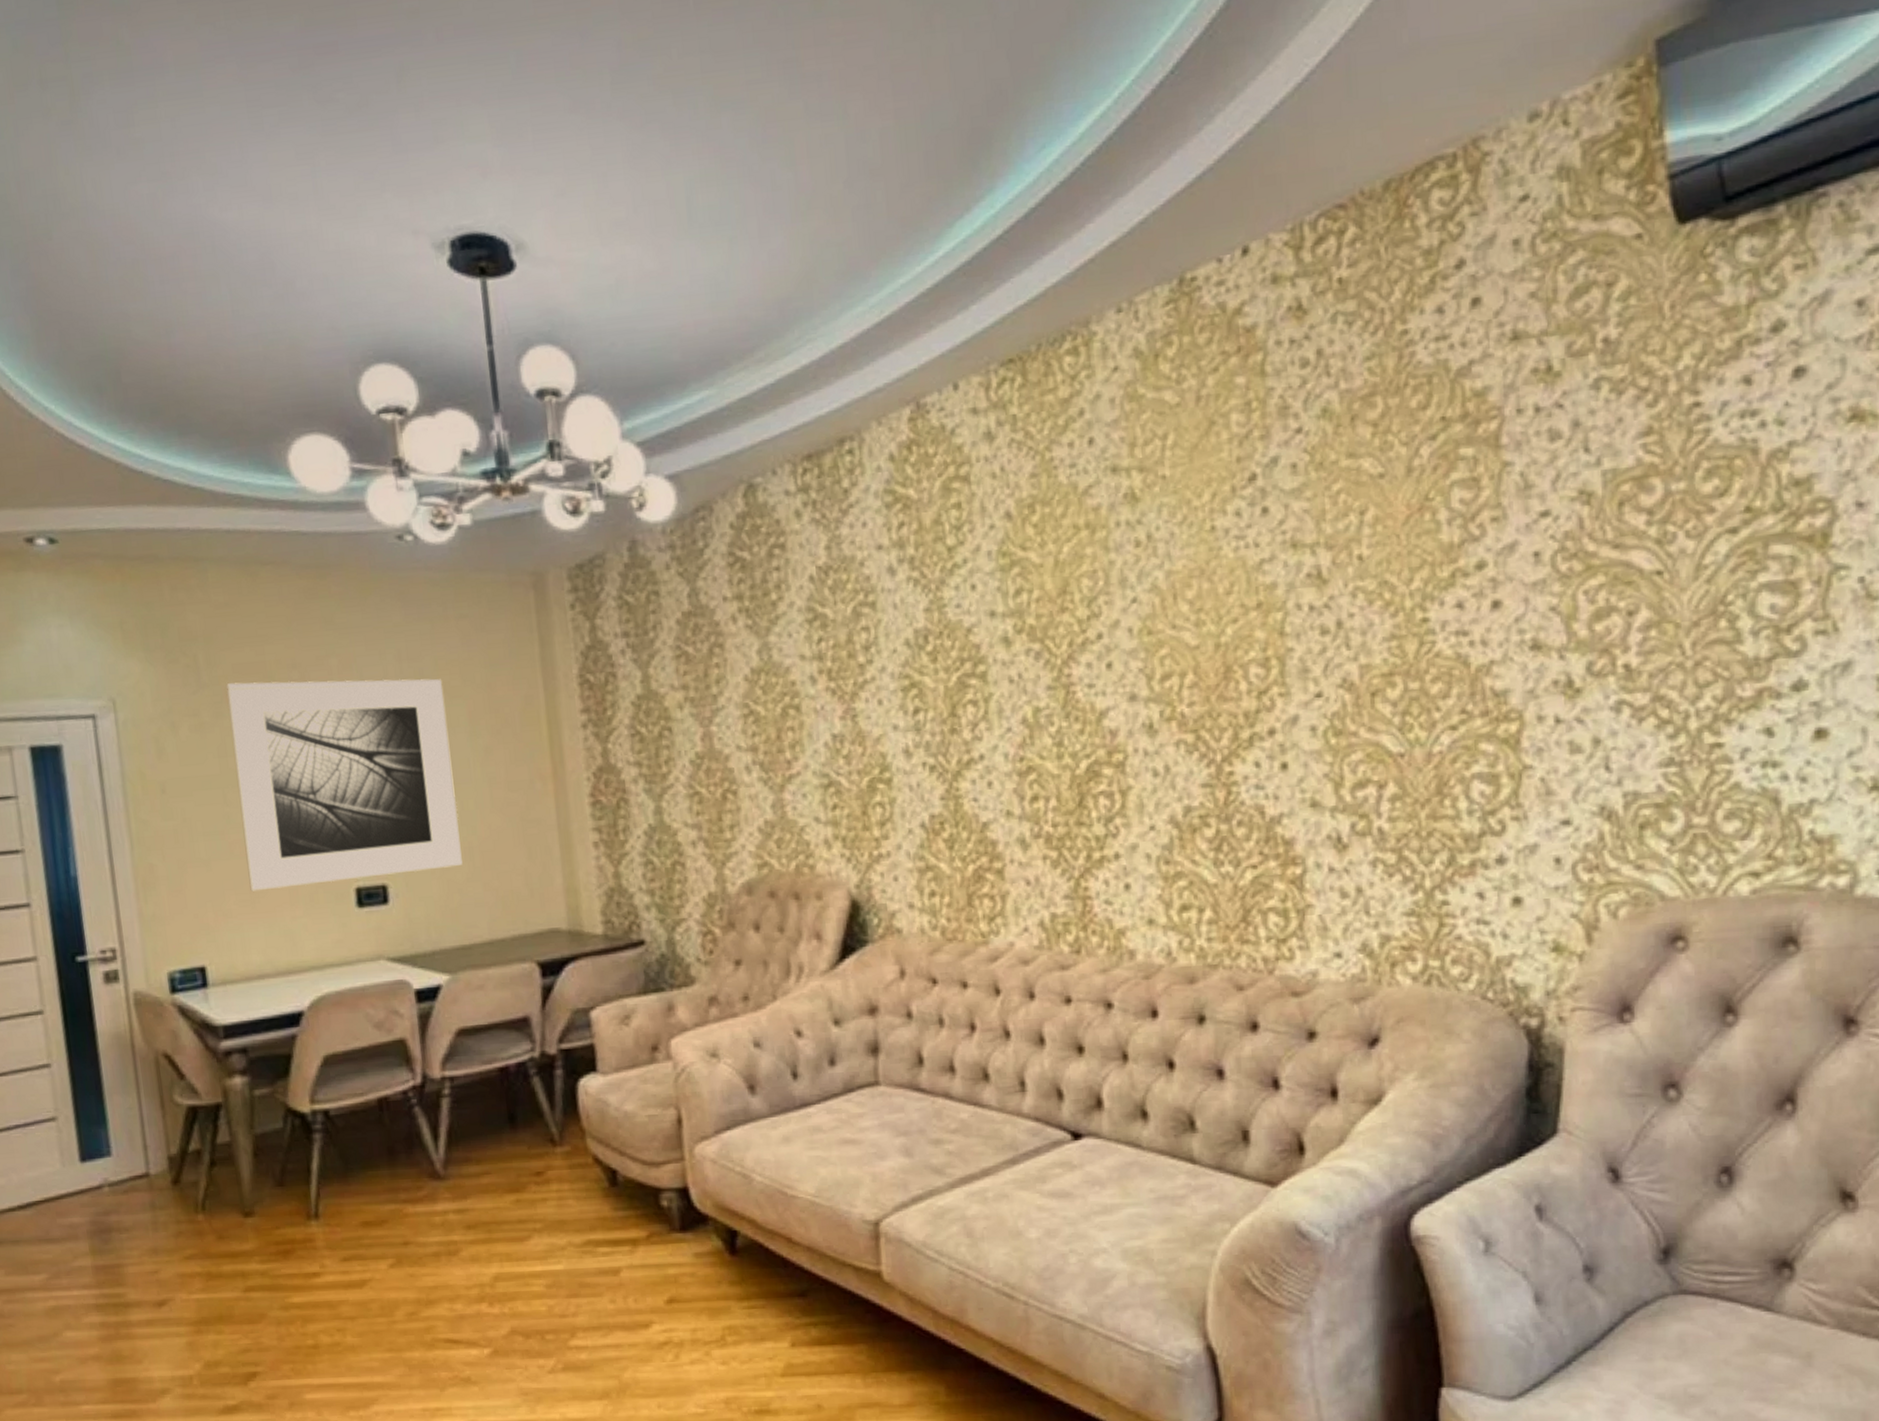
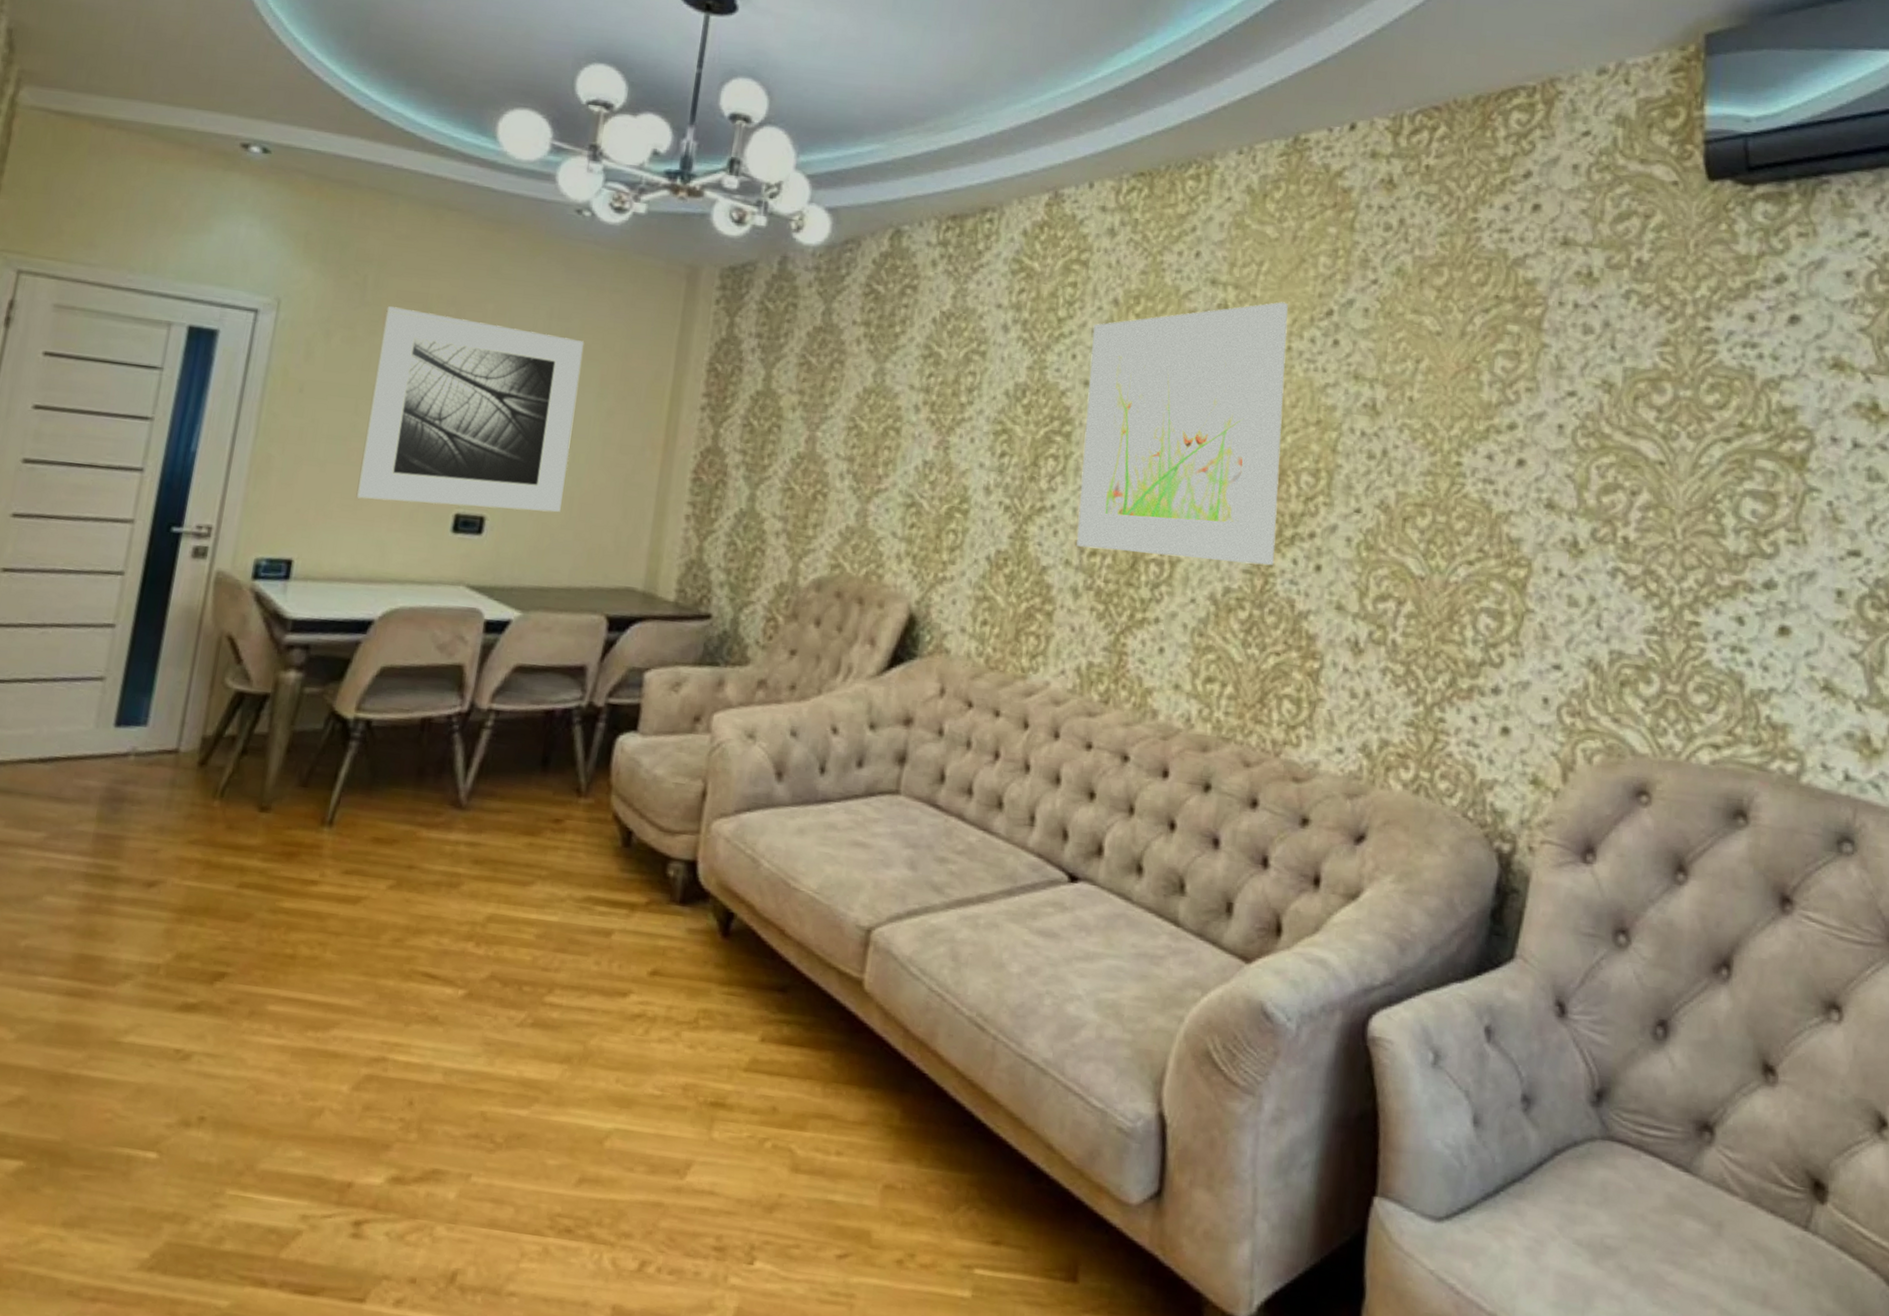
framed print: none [988,476,1235,794] -> present [1076,302,1288,566]

